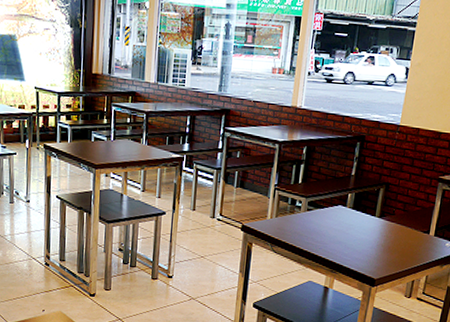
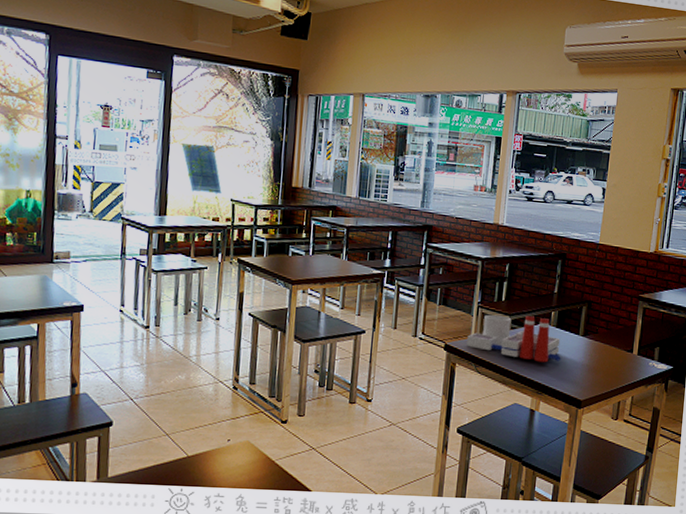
architectural model: none [263,196,357,243] -> present [467,314,561,363]

